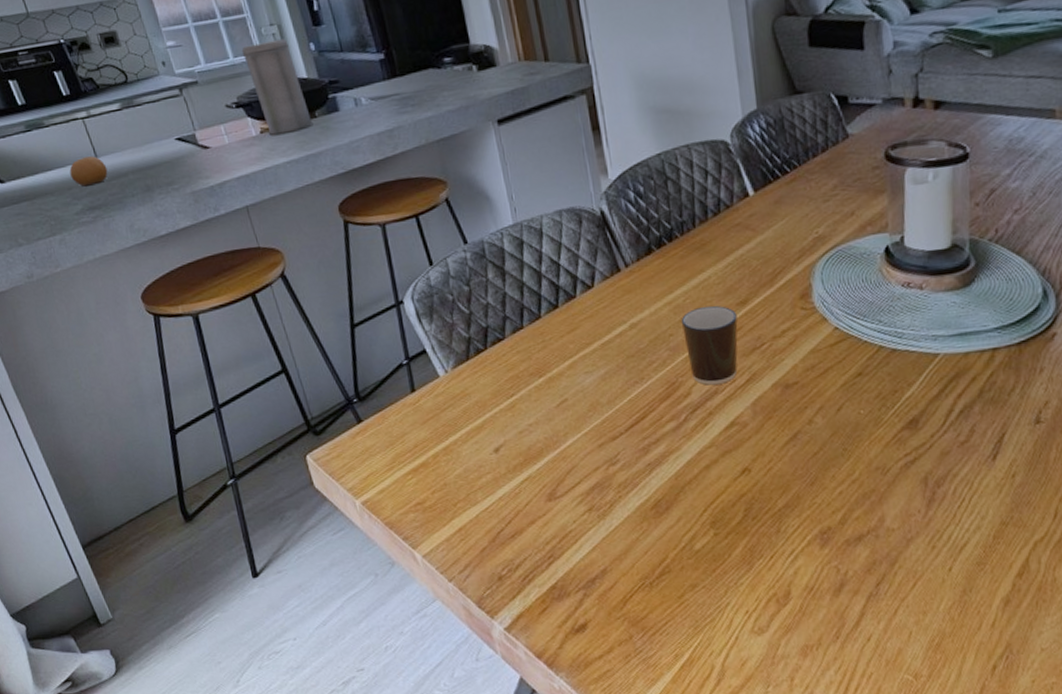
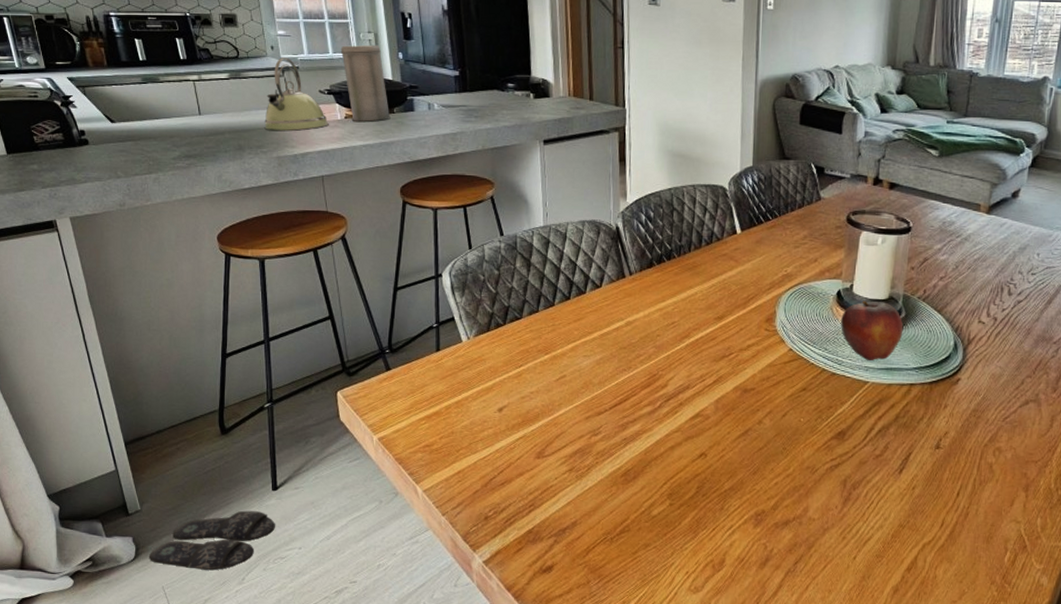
fruit: present [69,156,108,187] -> none [174,113,208,138]
slippers: none [131,603,263,677] -> present [149,510,275,571]
kettle: none [167,72,244,164] -> present [264,57,329,132]
mug: present [681,305,738,385] -> none [668,316,714,381]
fruit: none [894,252,976,327] -> present [841,300,904,360]

